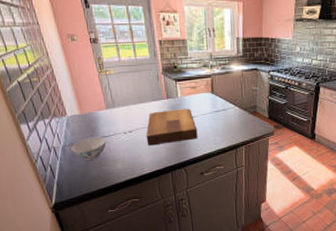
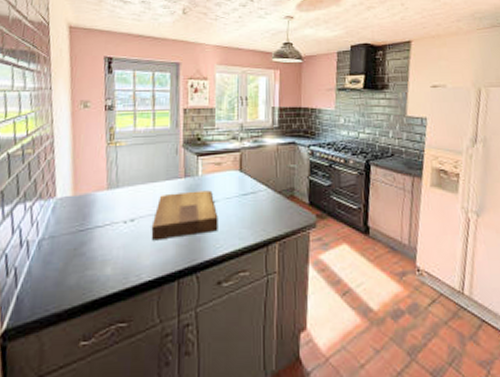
bowl: present [71,137,107,160] -> none [50,228,99,261]

